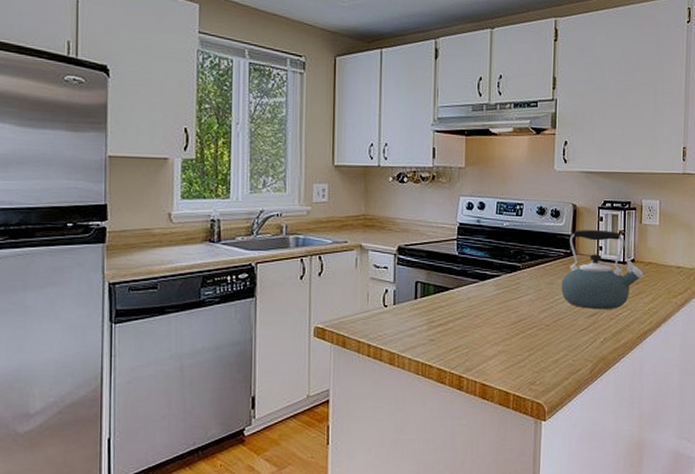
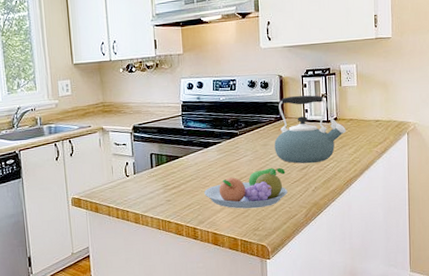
fruit bowl: none [475,311,572,358] -> present [204,168,288,209]

